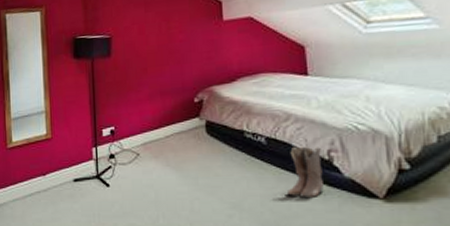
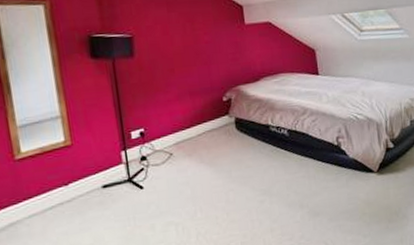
boots: present [286,146,324,197] -> none [307,135,335,178]

